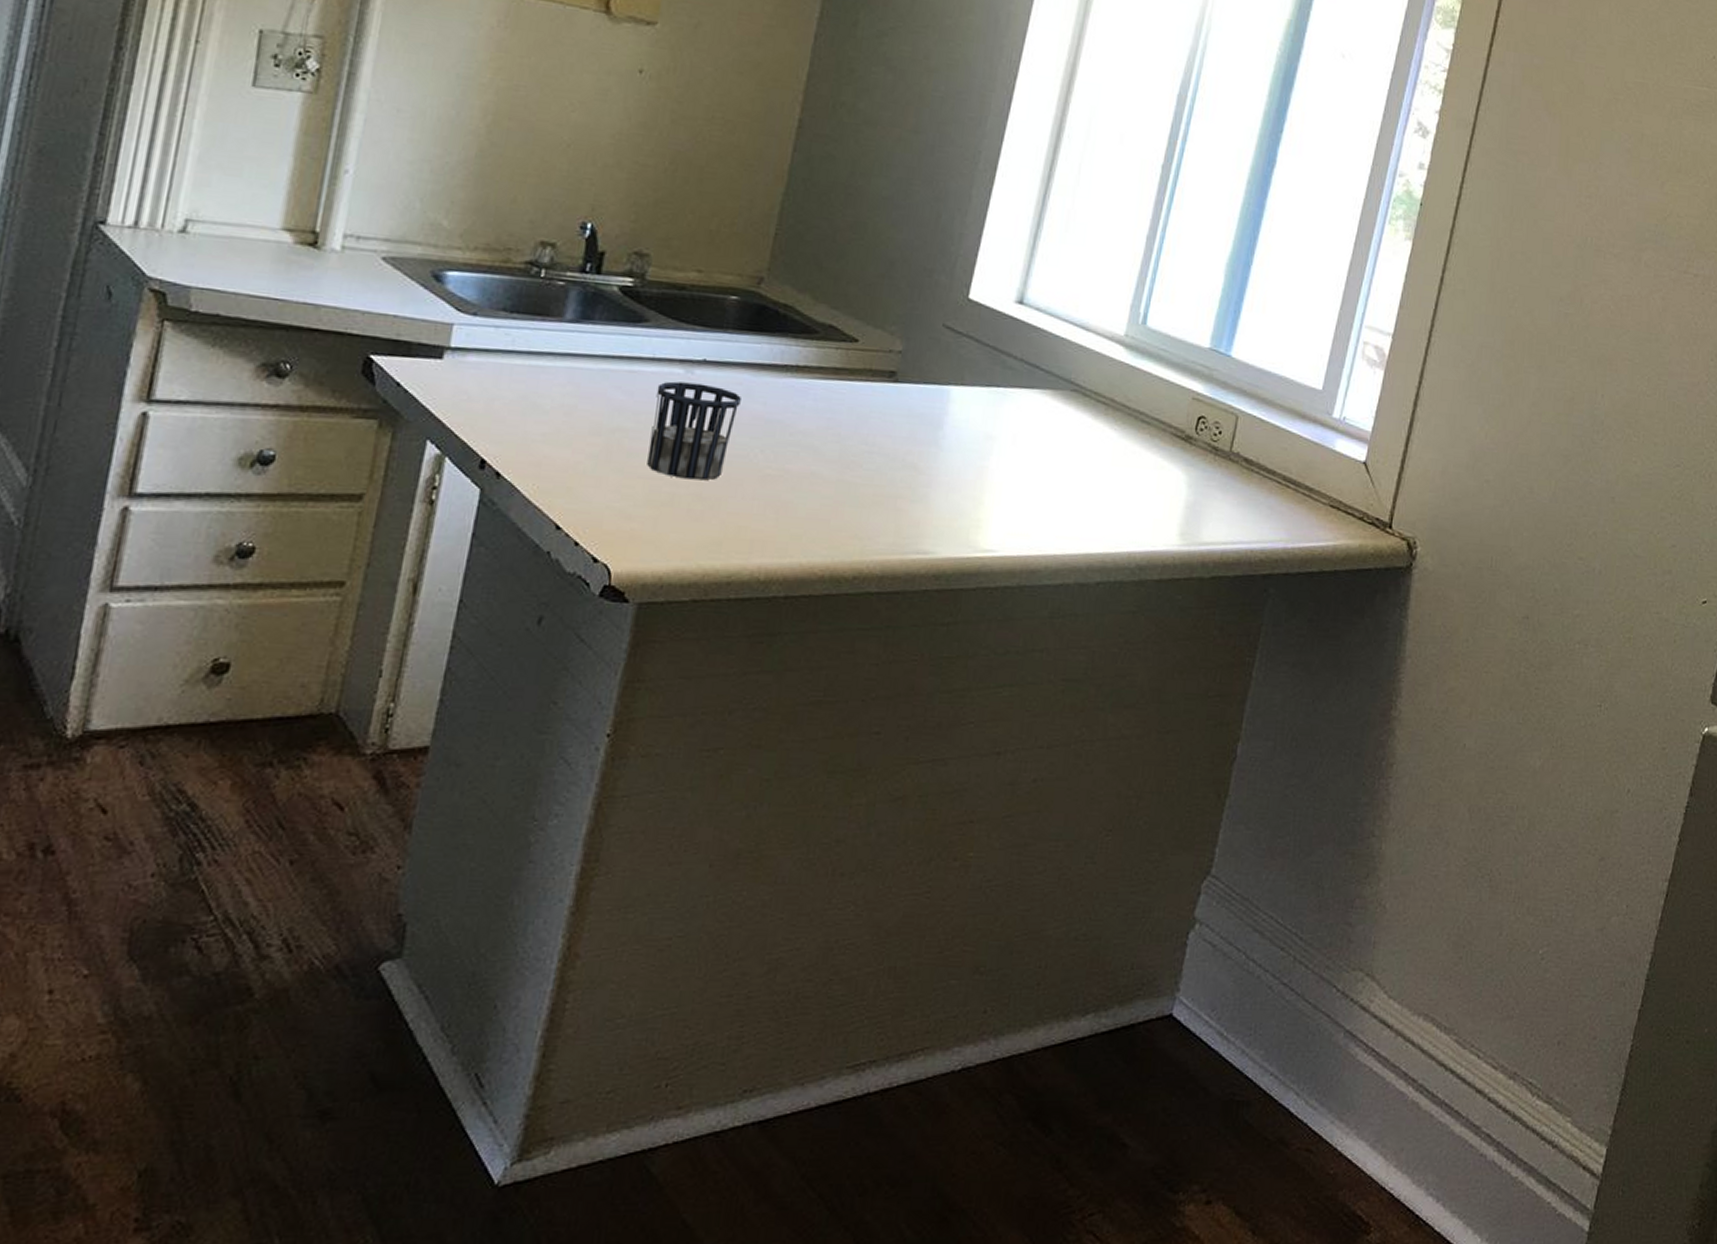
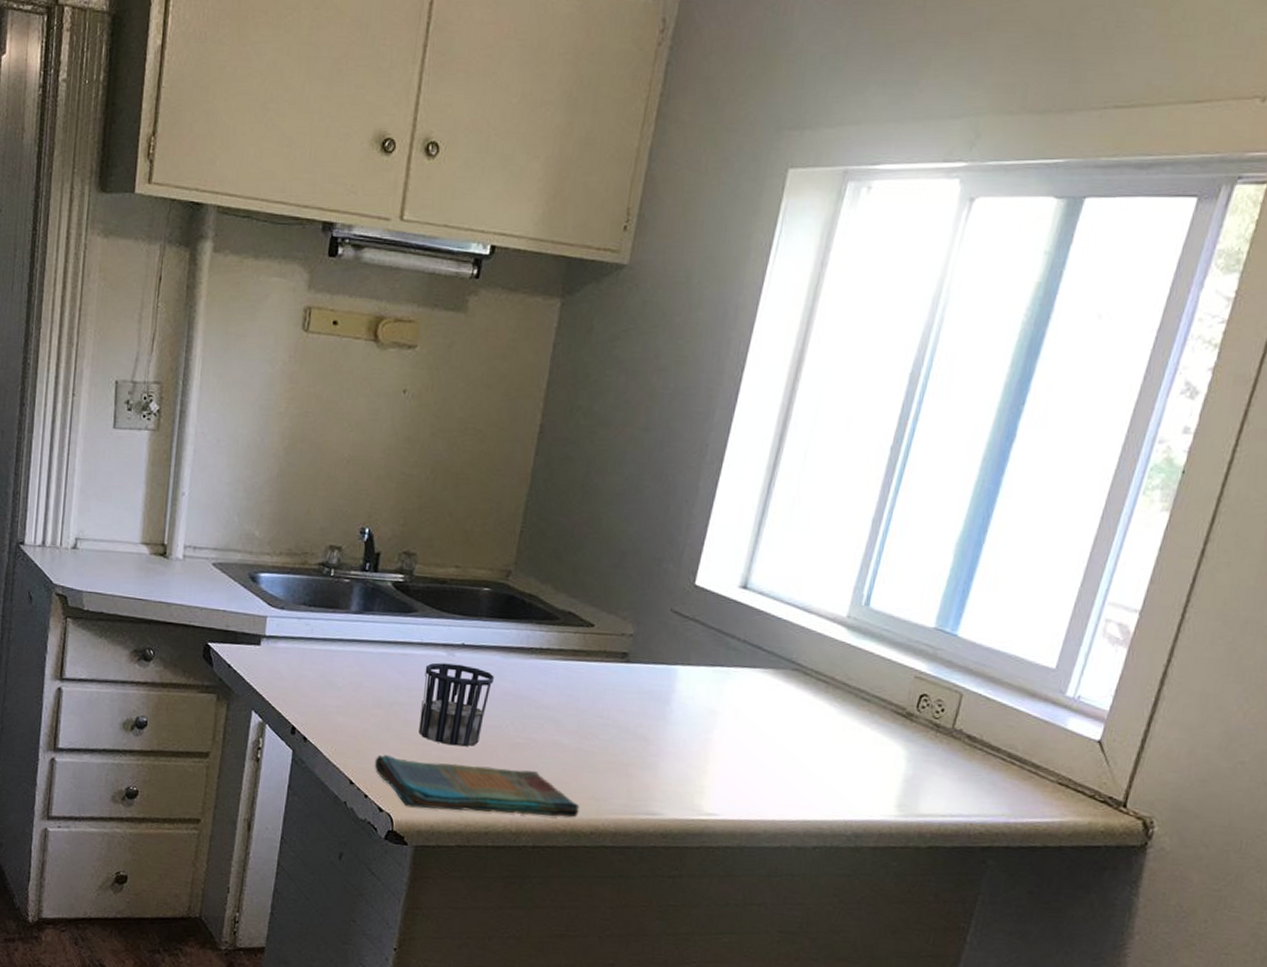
dish towel: none [588,492,841,561] -> present [374,754,580,818]

